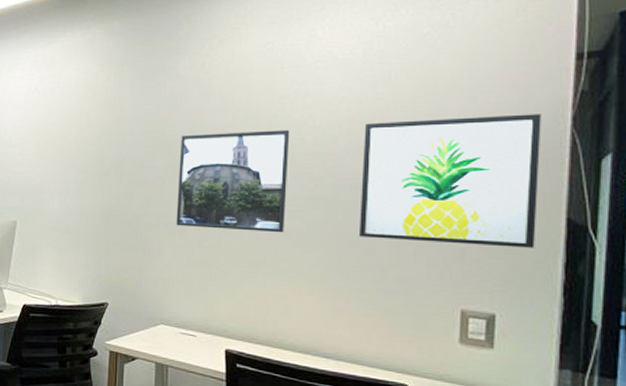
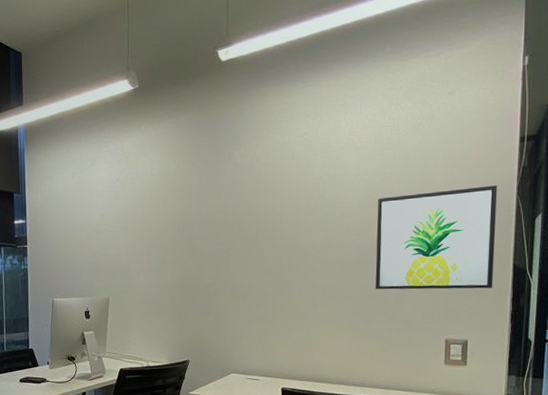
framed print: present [176,129,290,233] -> none [239,206,324,292]

